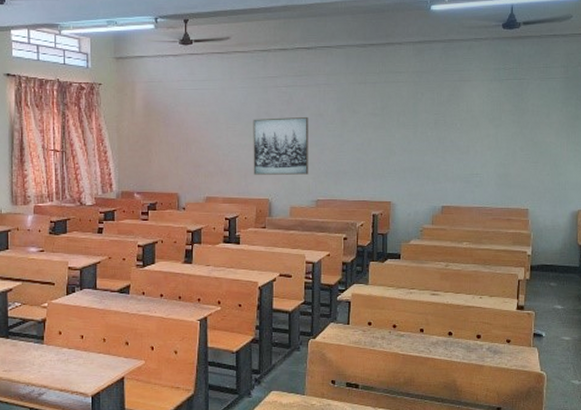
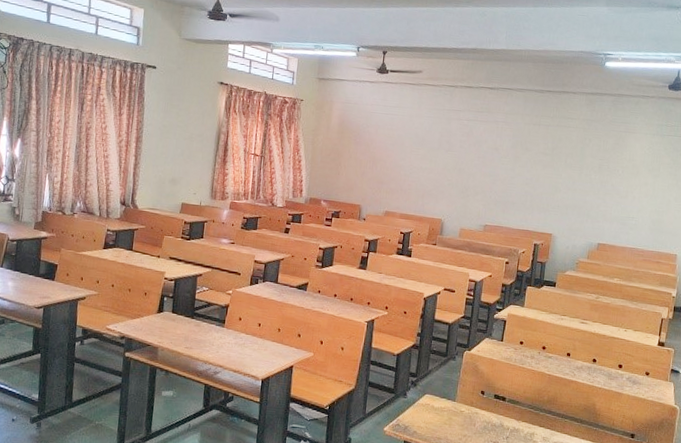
wall art: present [253,116,309,175] -> none [430,146,485,201]

